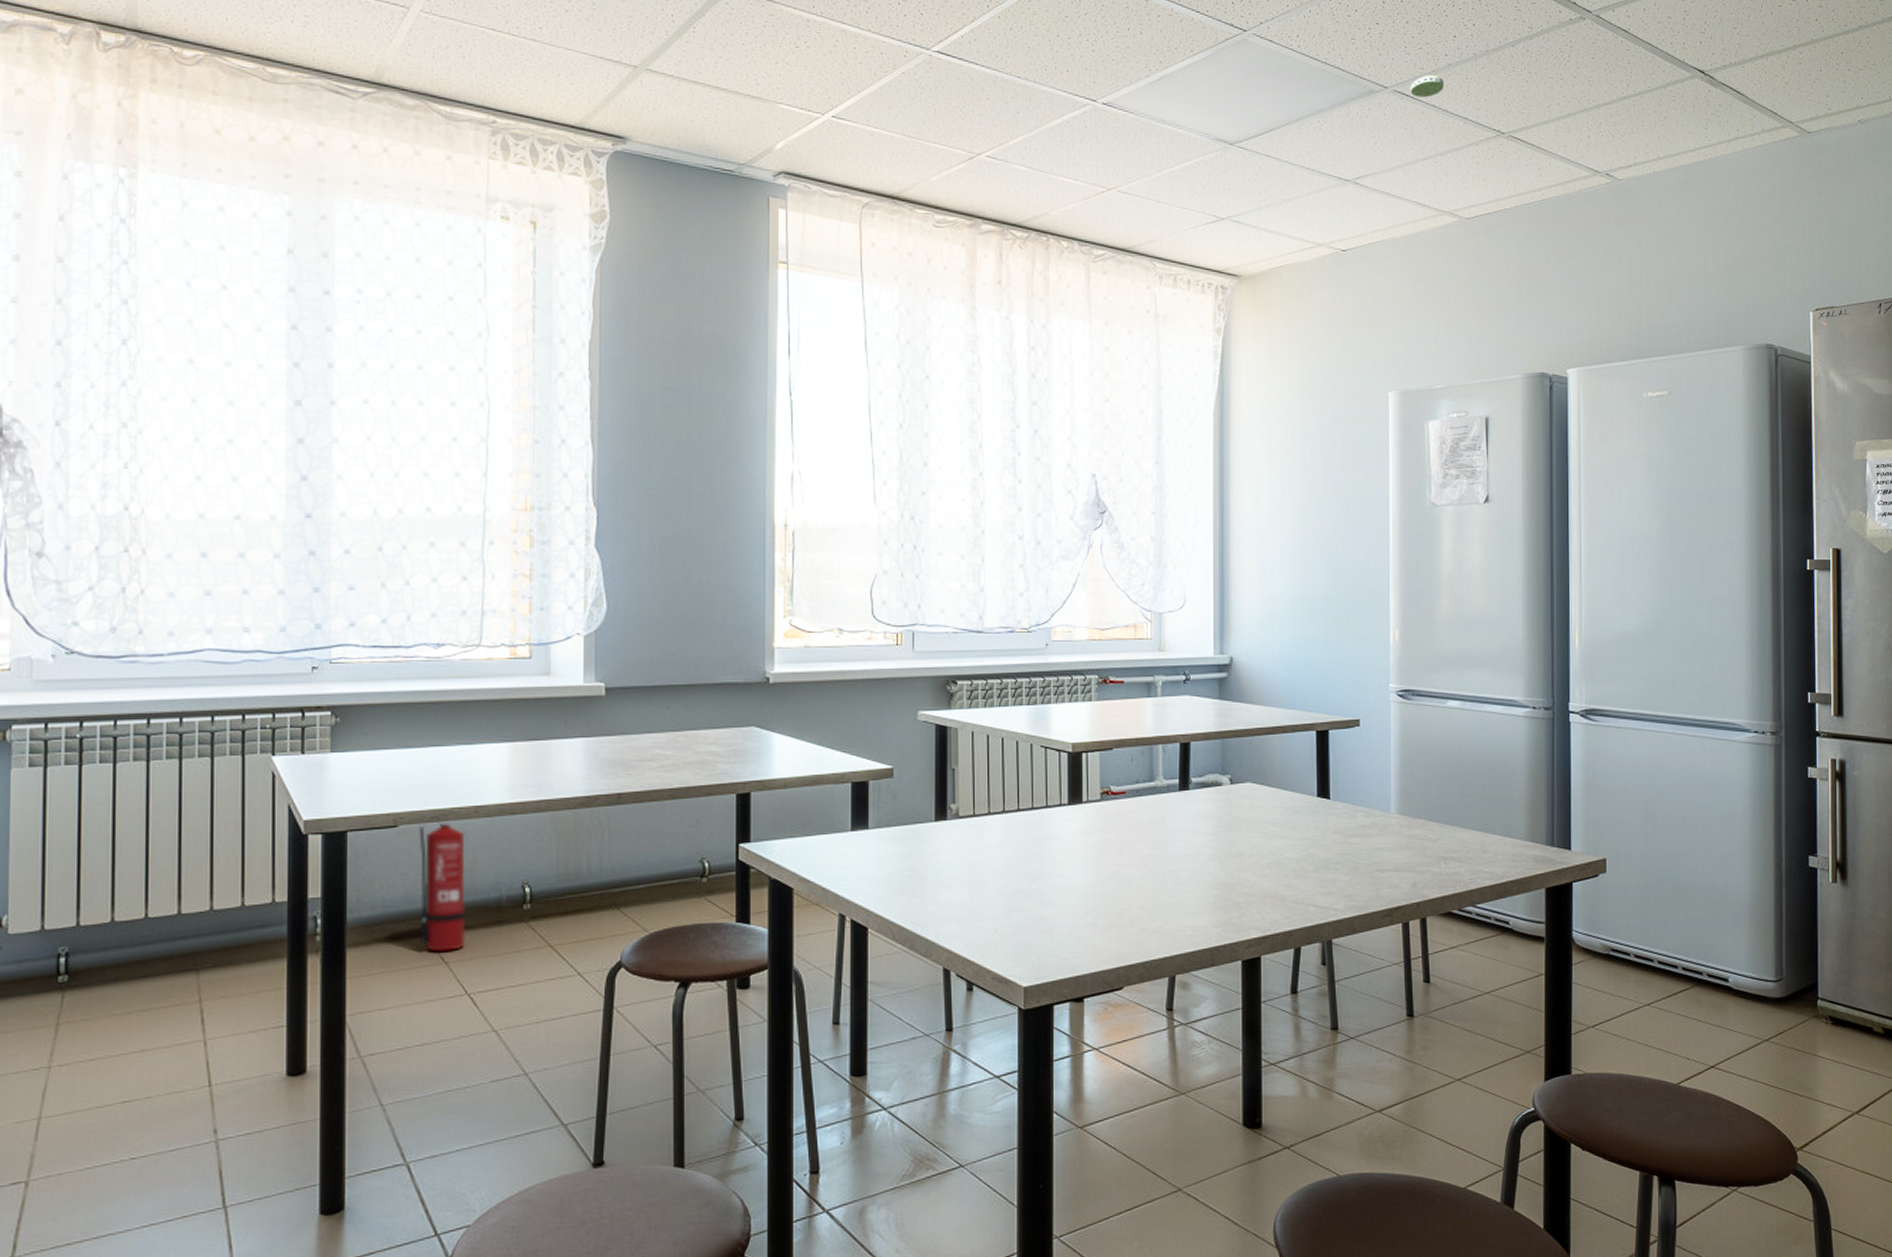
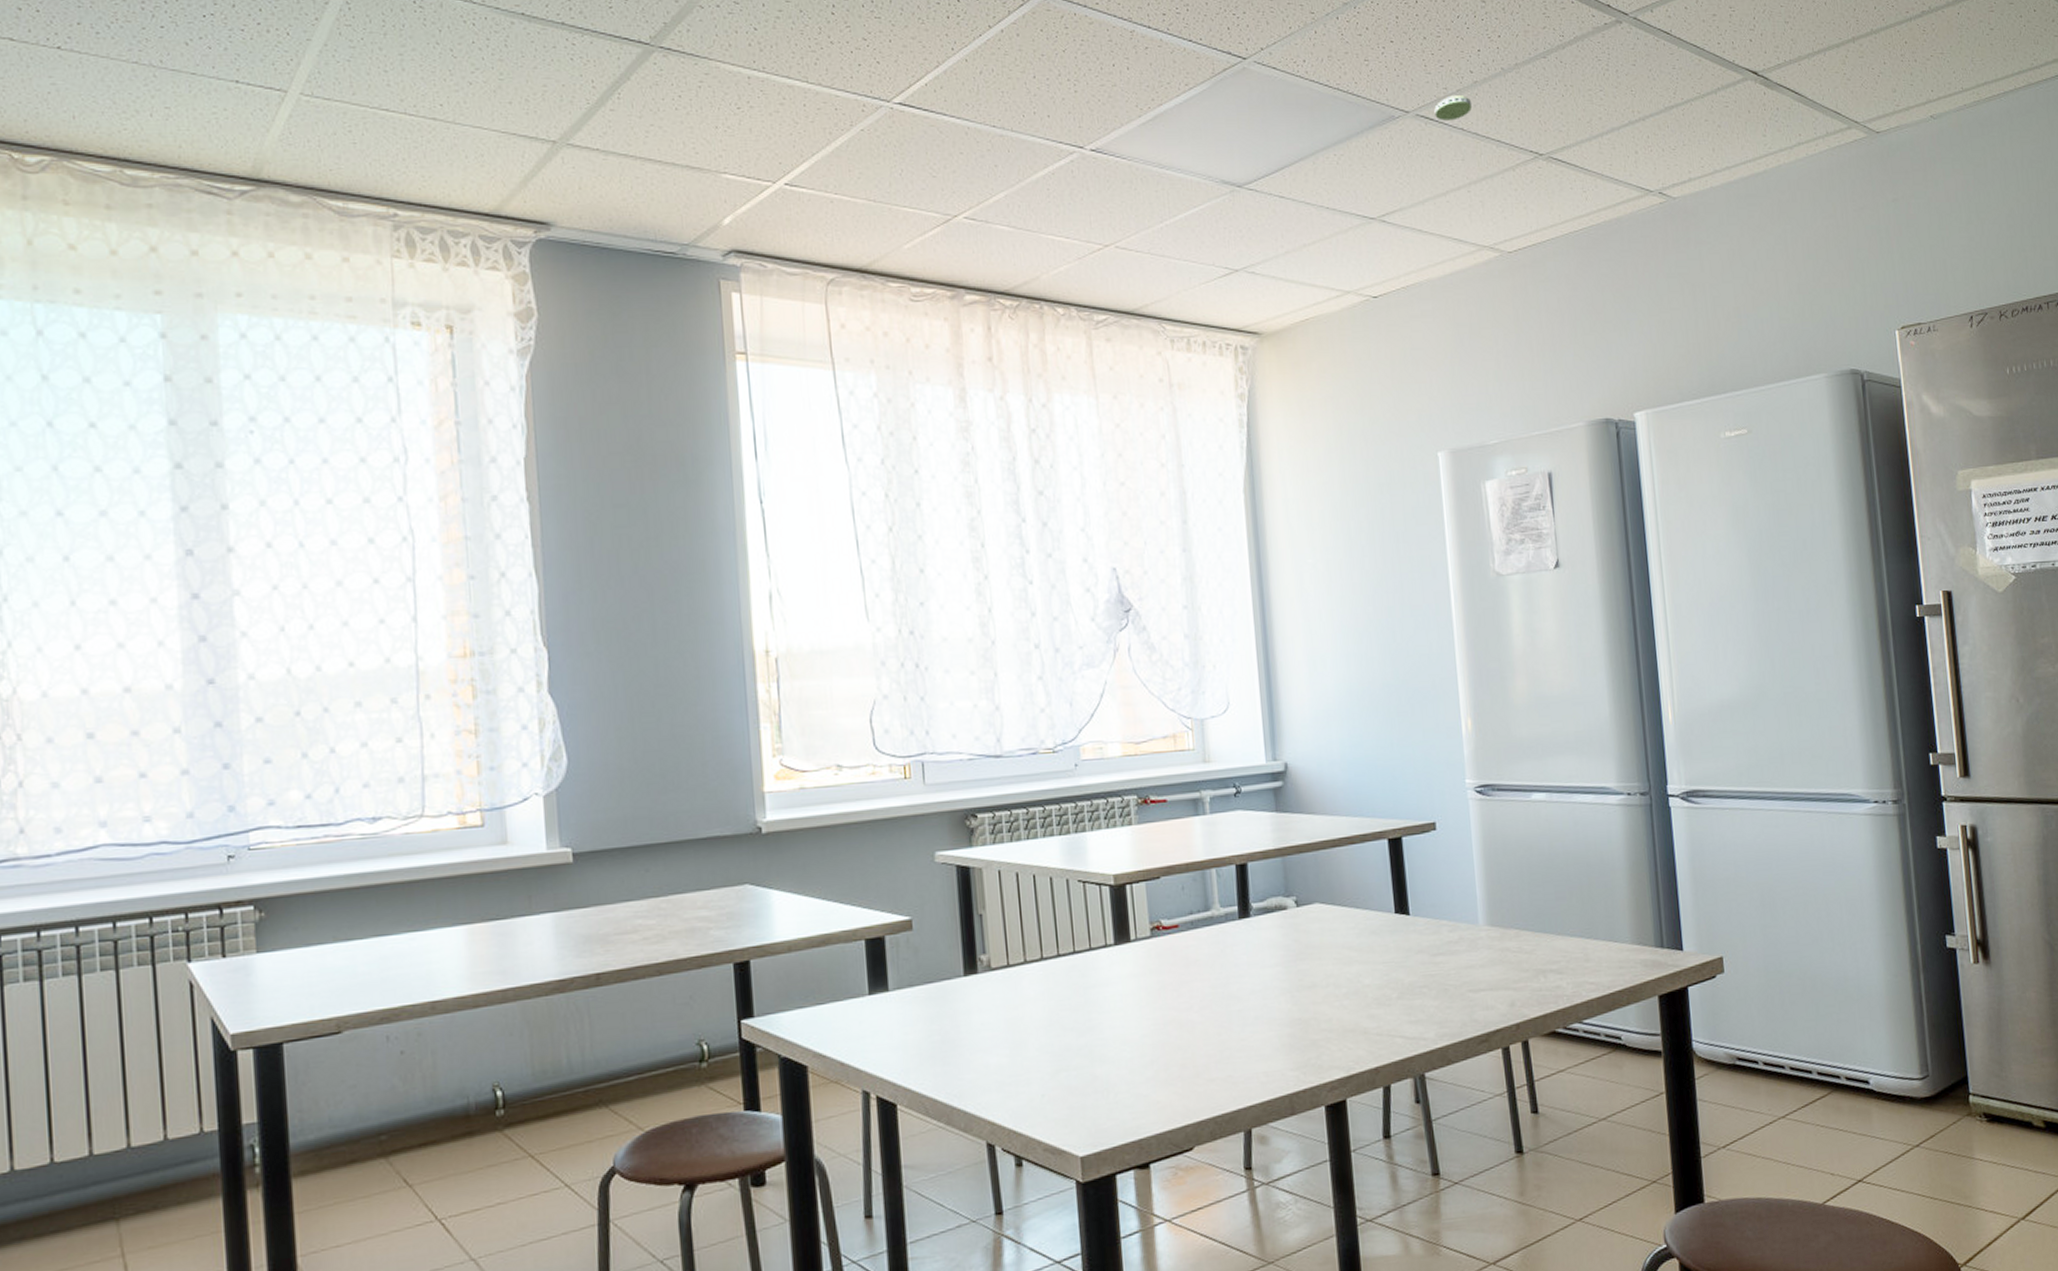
fire extinguisher: present [419,821,466,952] -> none [367,1021,432,1174]

